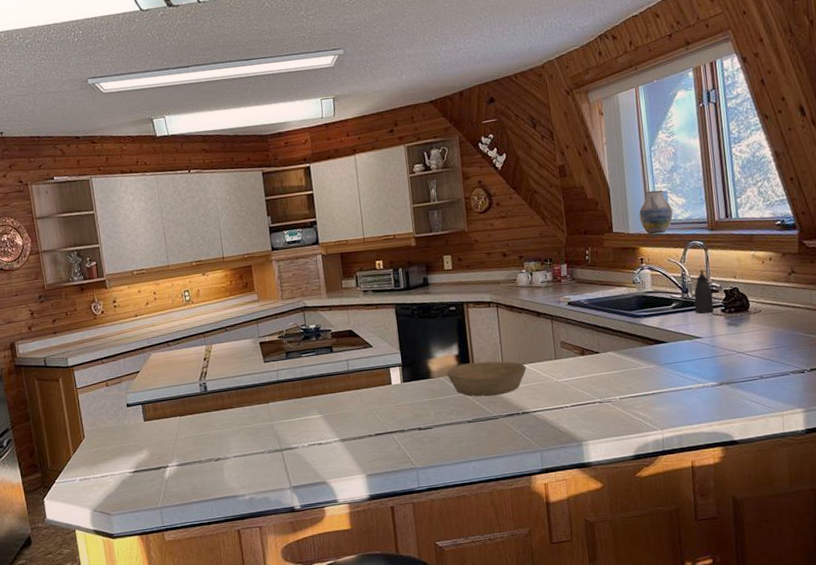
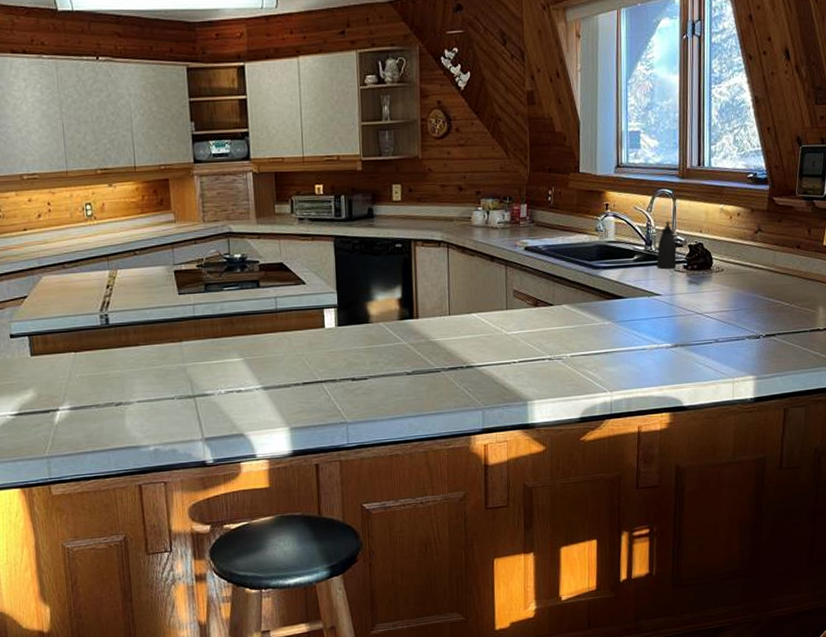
bowl: present [446,361,526,396] -> none [387,307,475,346]
vase: present [639,190,673,235] -> none [608,129,644,178]

